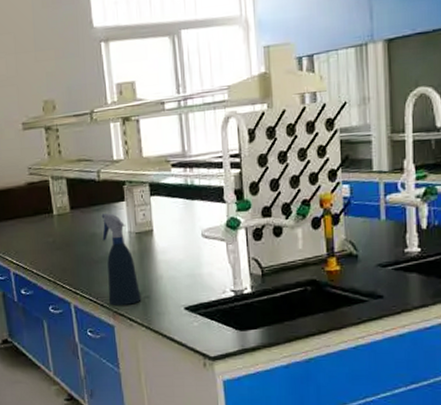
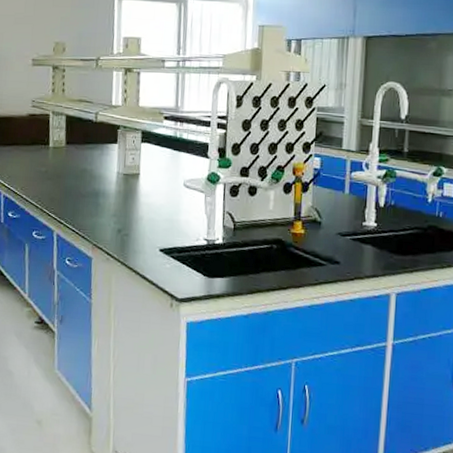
spray bottle: present [101,213,141,306] -> none [89,152,121,240]

